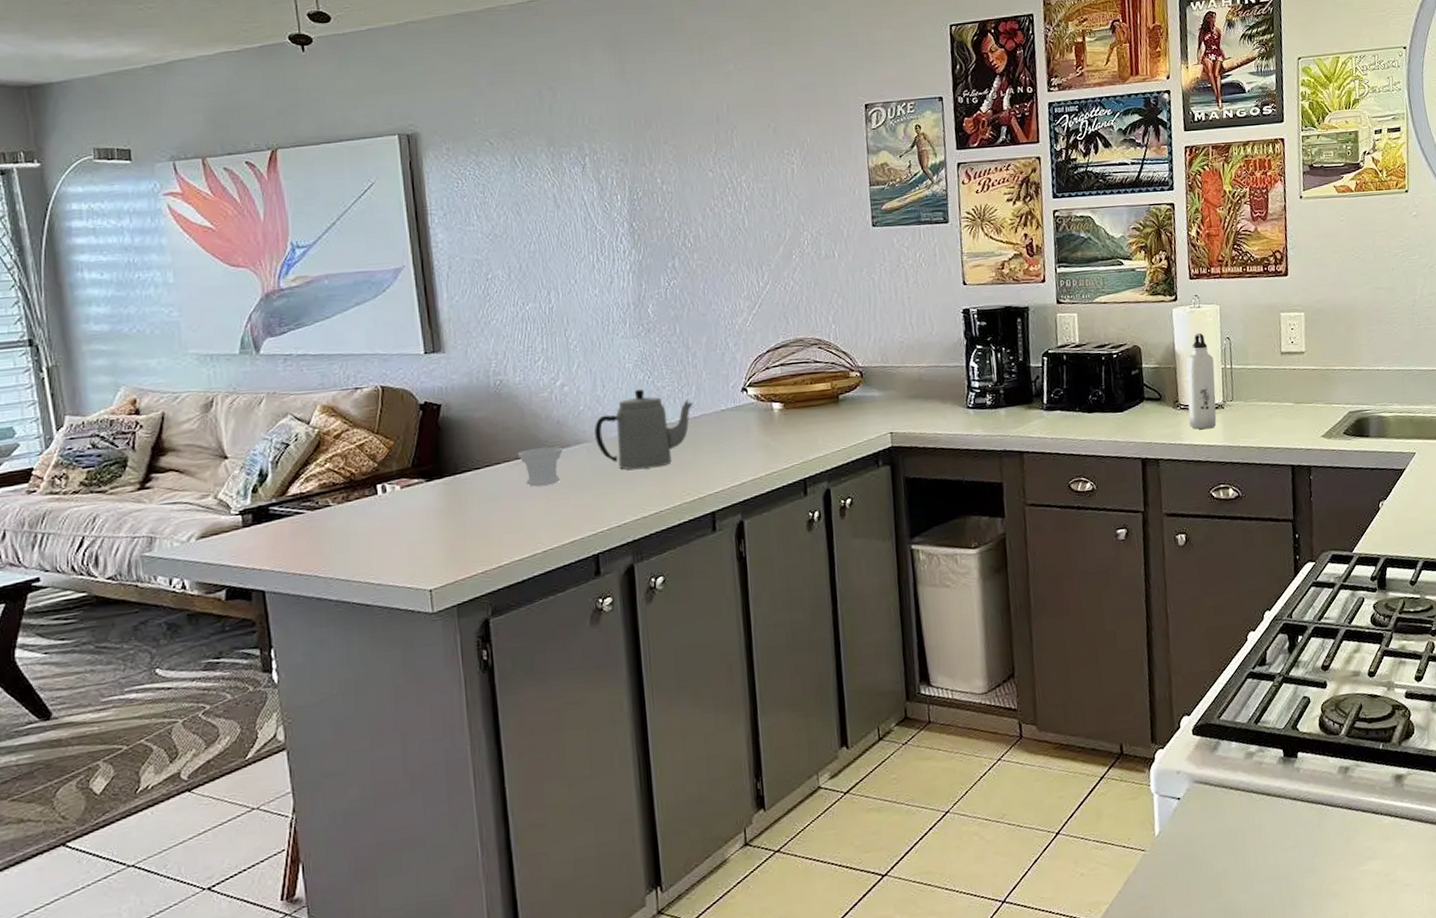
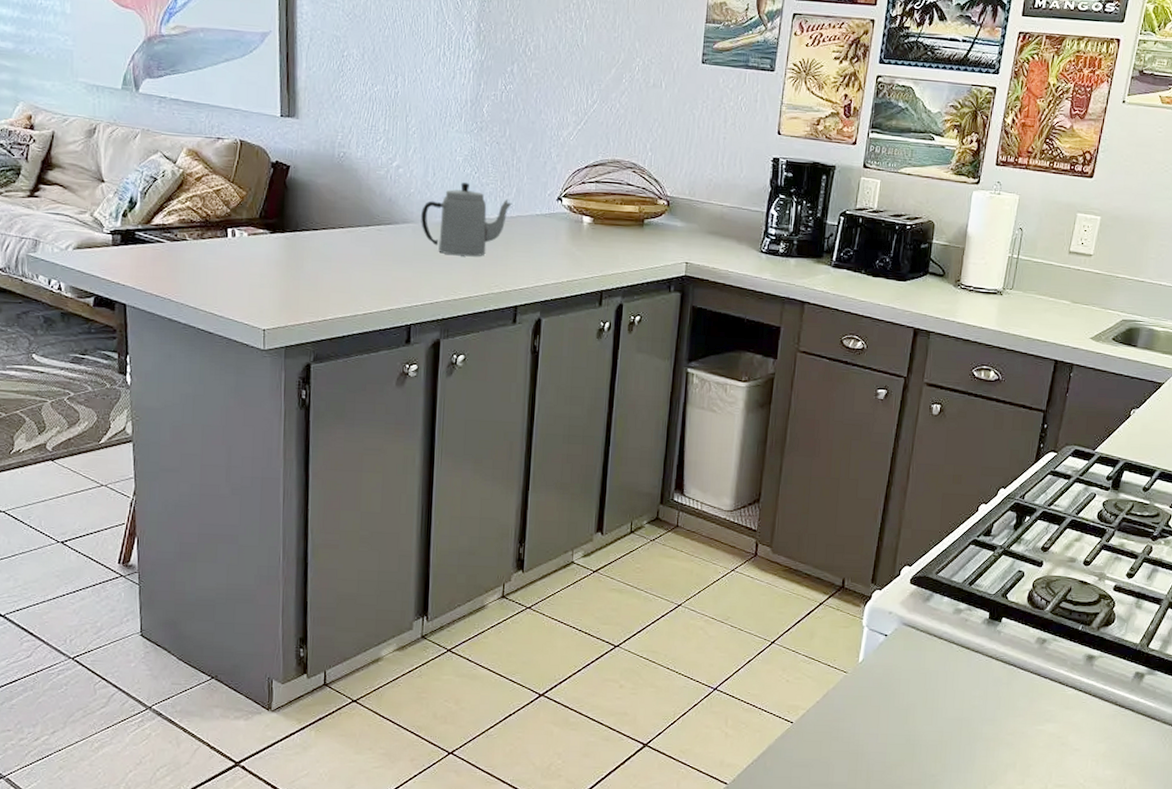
cup: present [517,446,563,487] -> none [351,220,392,256]
water bottle: present [1186,333,1217,430] -> none [966,219,1002,312]

